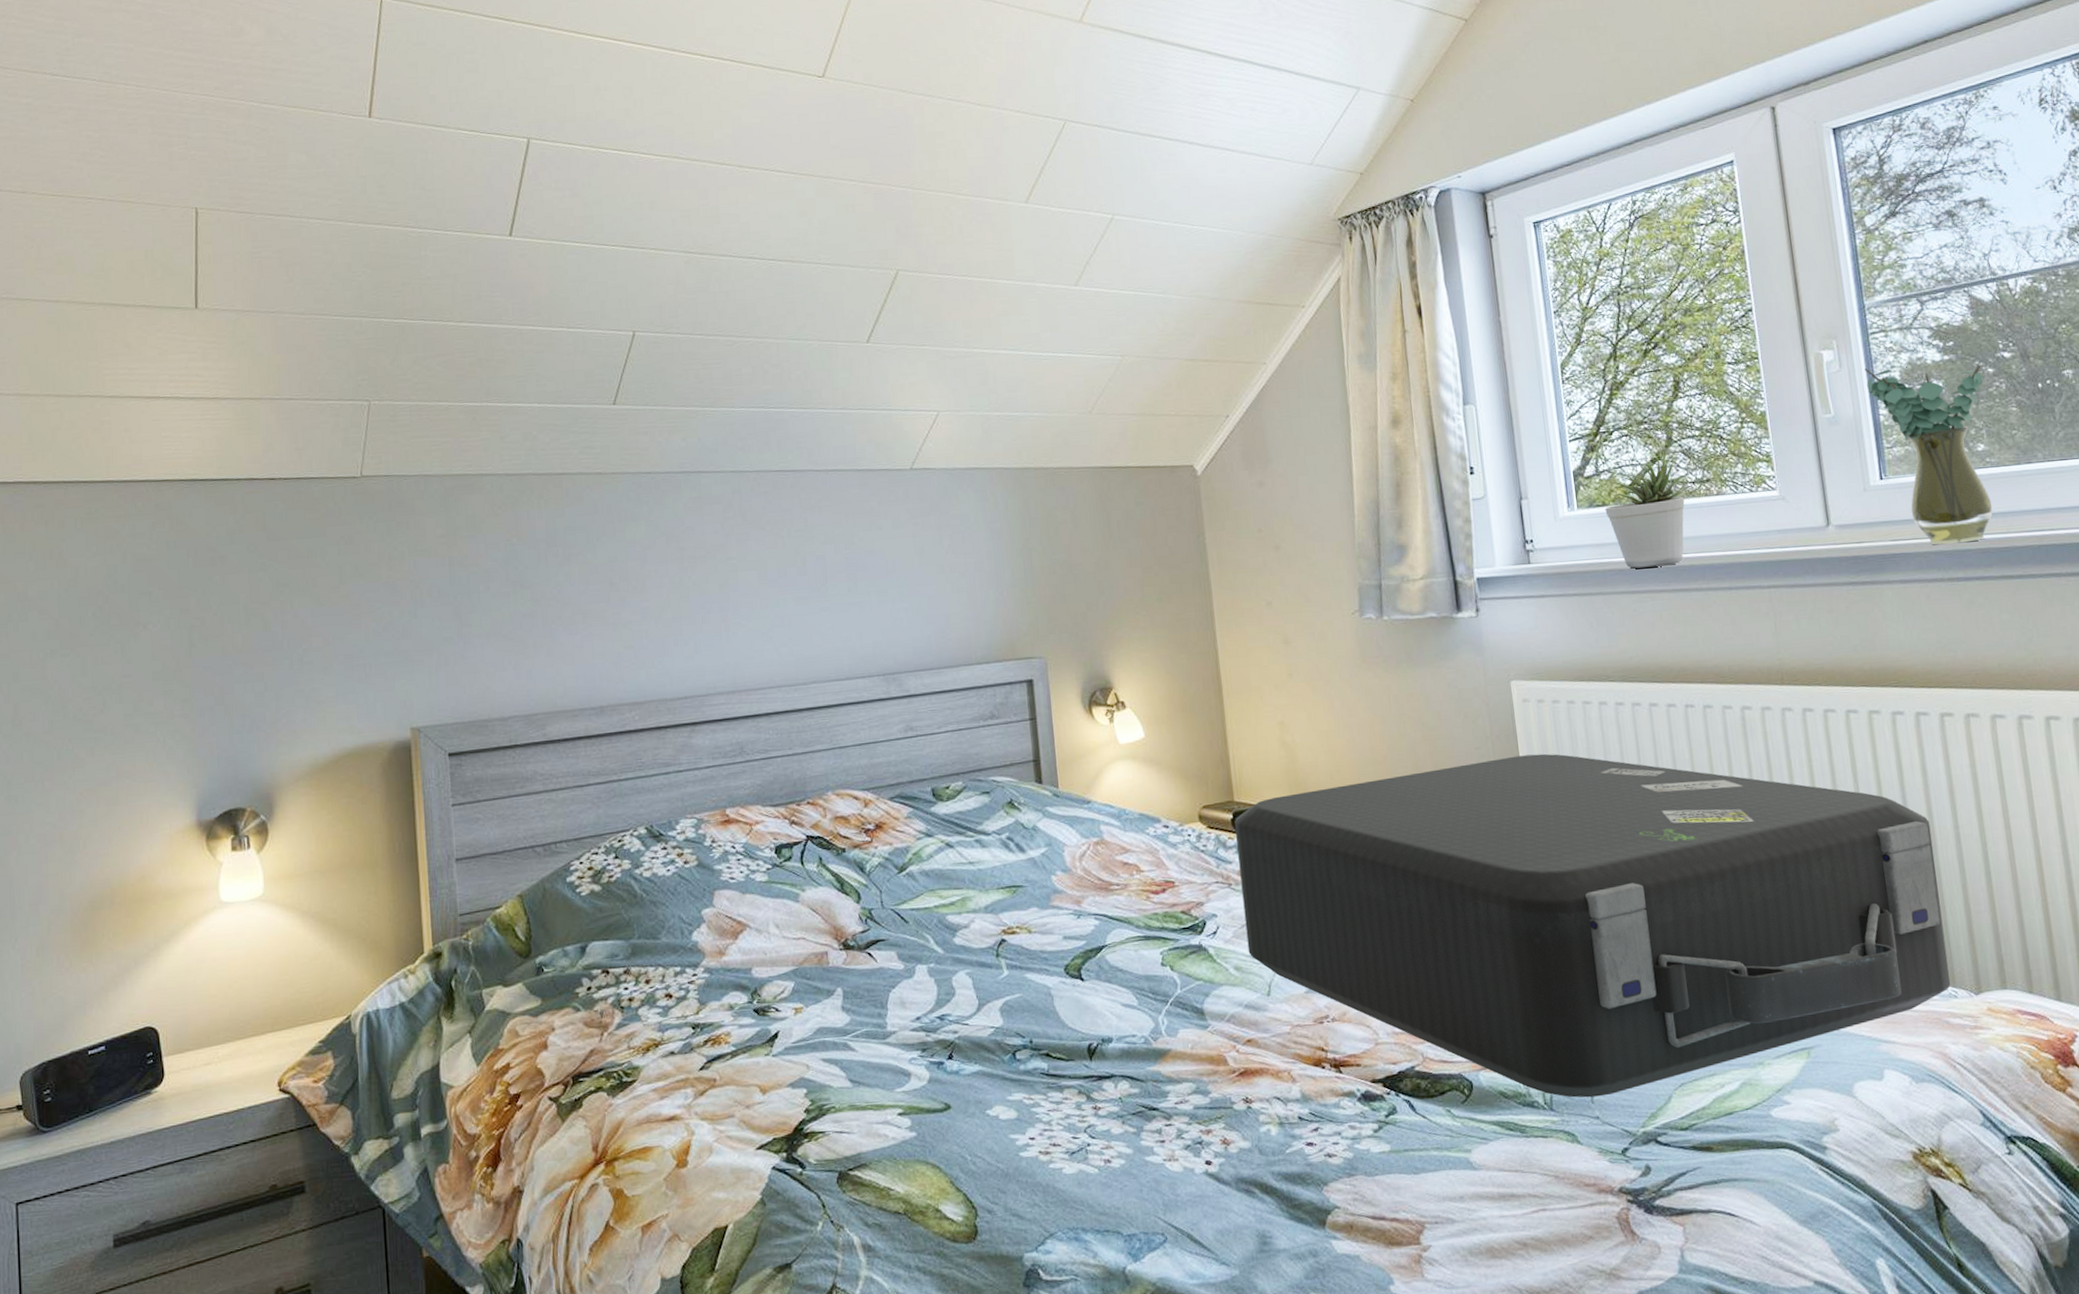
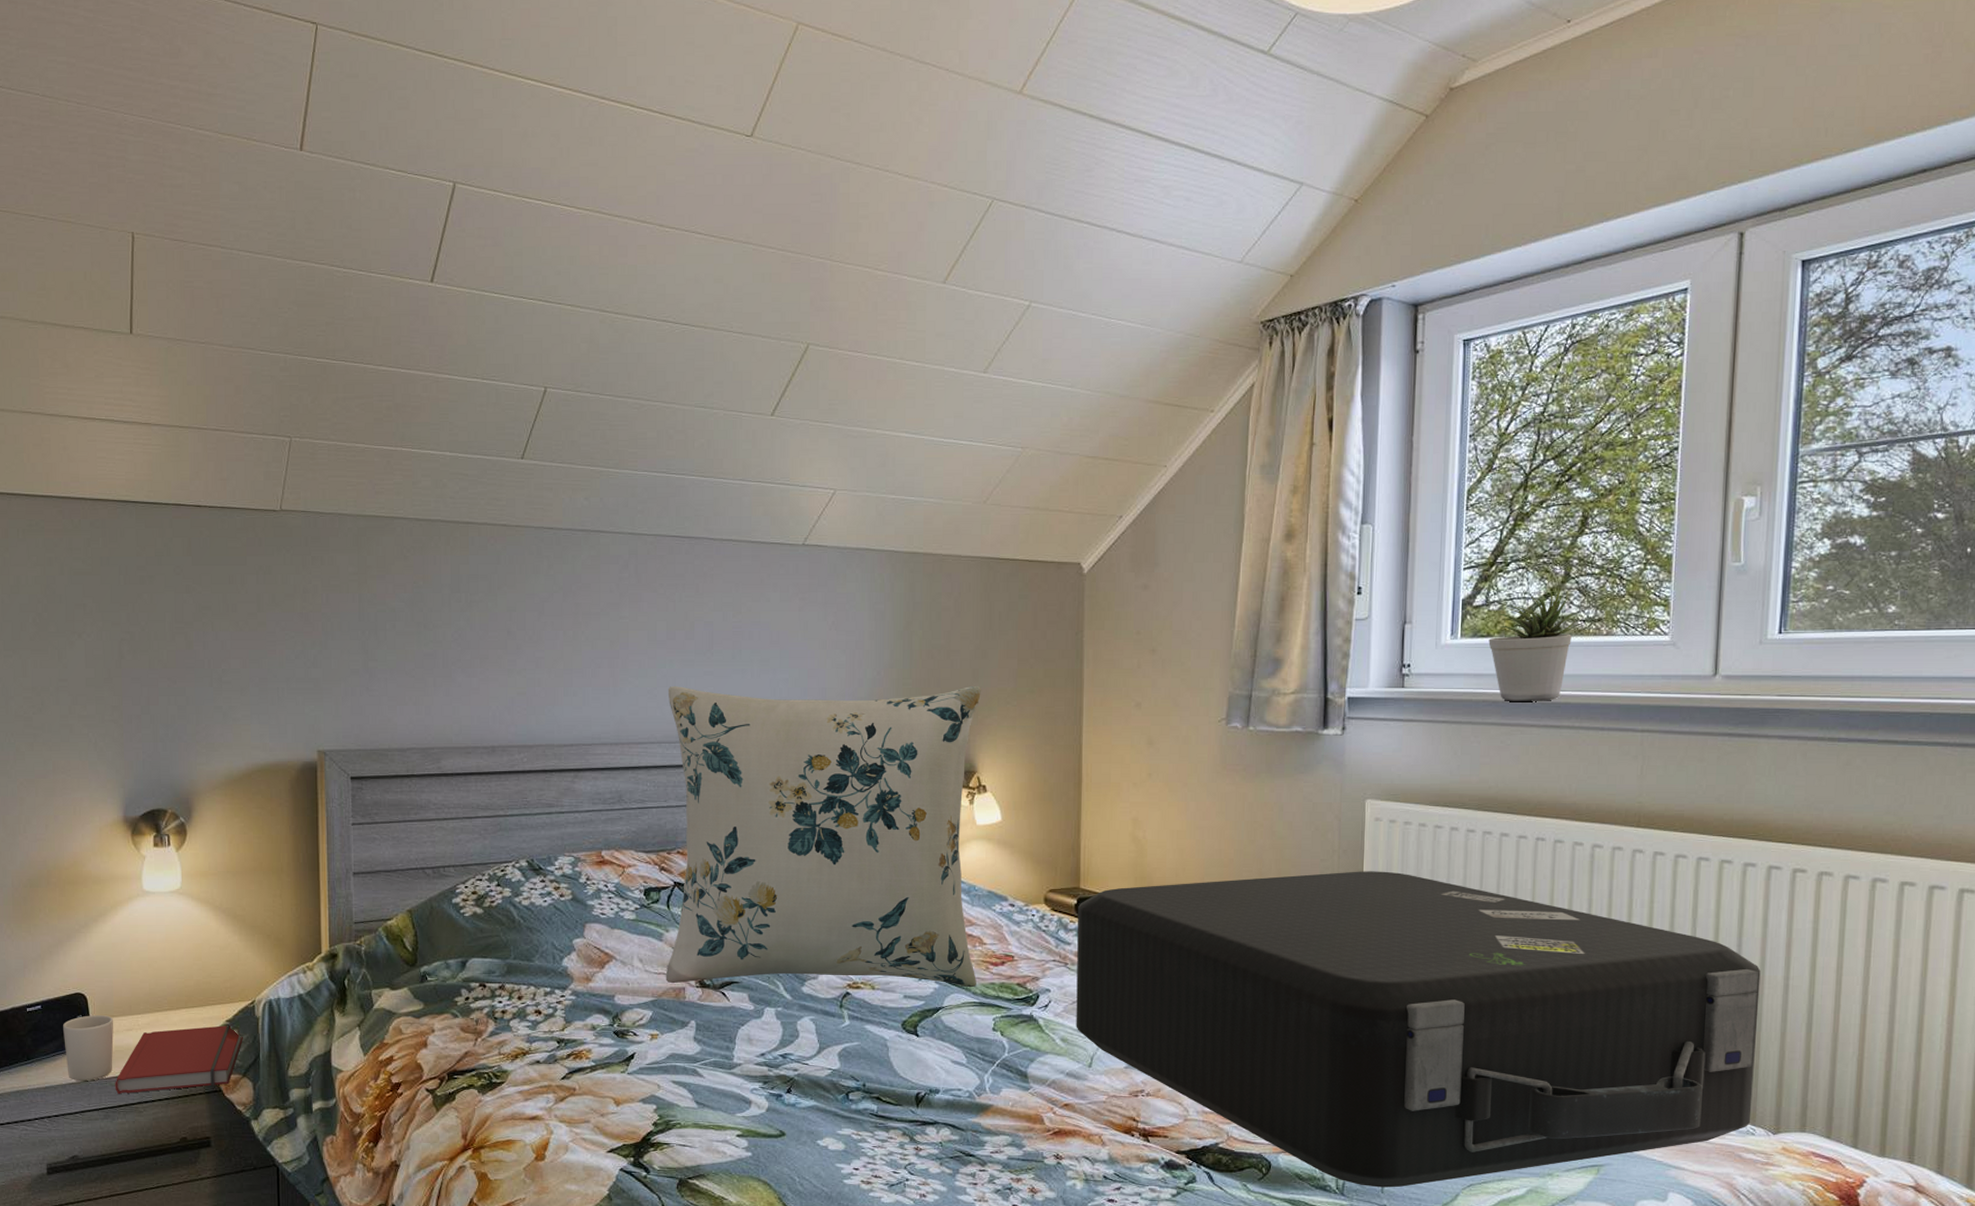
mug: none [131,1049,190,1131] -> present [63,1015,114,1081]
book: none [192,1045,340,1142] -> present [115,1024,244,1094]
pillow: none [783,598,1139,949] -> present [665,685,982,987]
vase: present [1864,364,1993,545] -> none [1784,518,1911,704]

